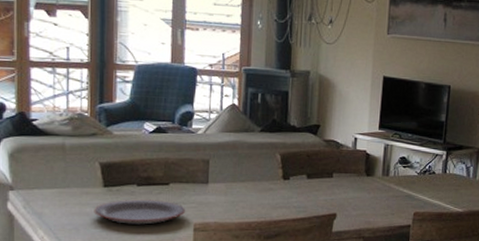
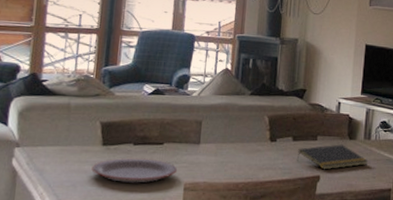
notepad: none [311,181,387,208] -> present [296,144,369,170]

